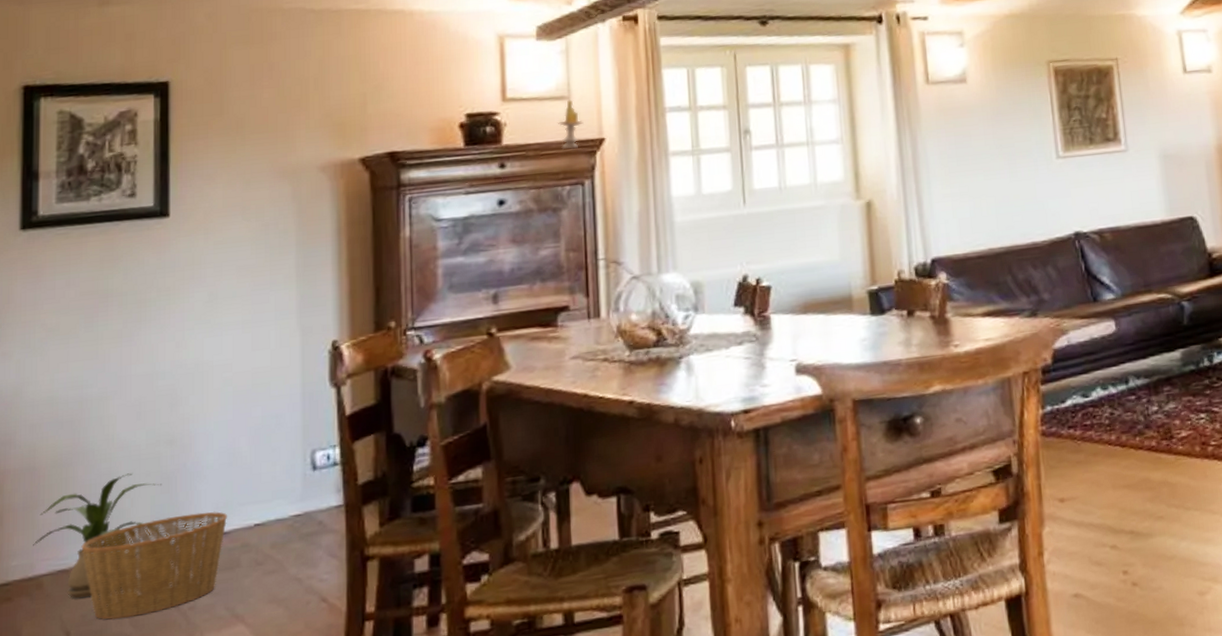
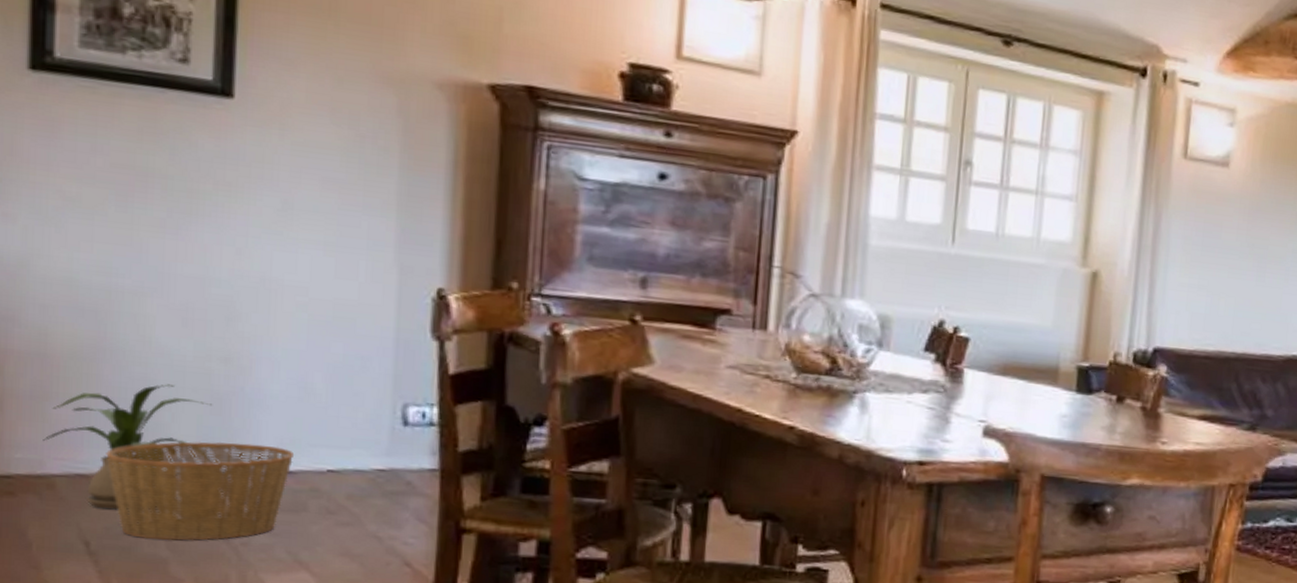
candle: present [557,99,584,150] -> none [741,76,775,137]

